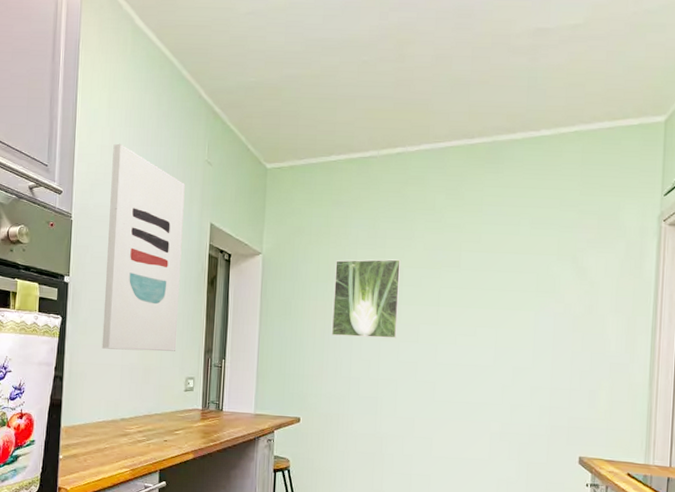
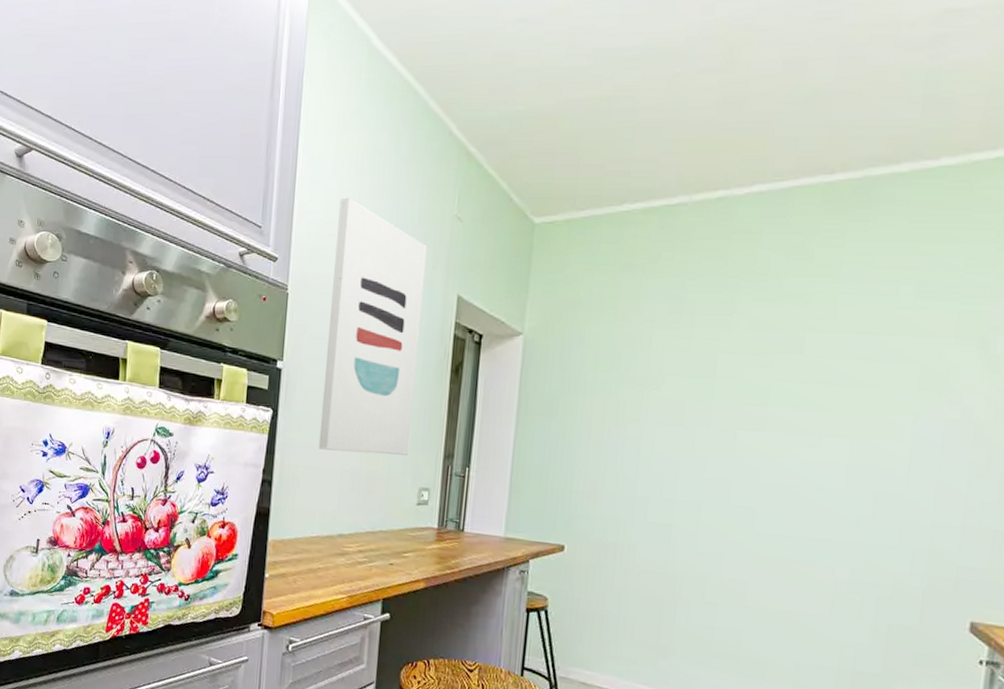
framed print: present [331,259,402,339] -> none [611,341,716,448]

